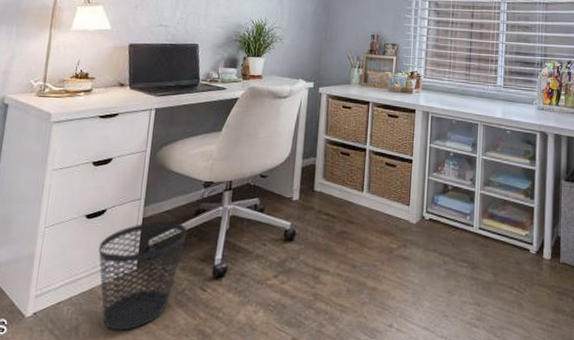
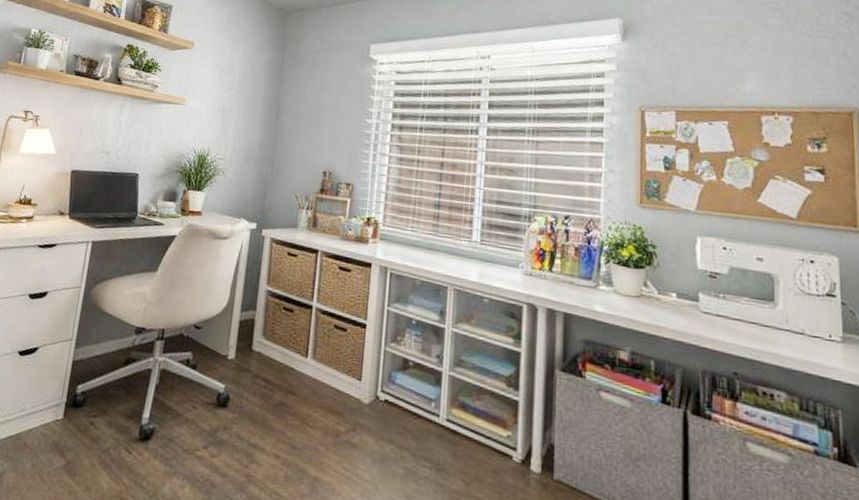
wastebasket: present [98,221,187,331] -> none [27,366,116,486]

